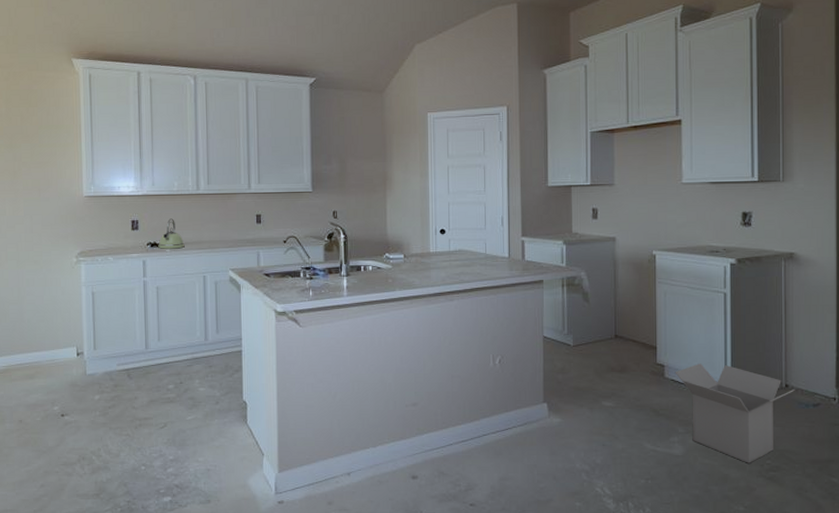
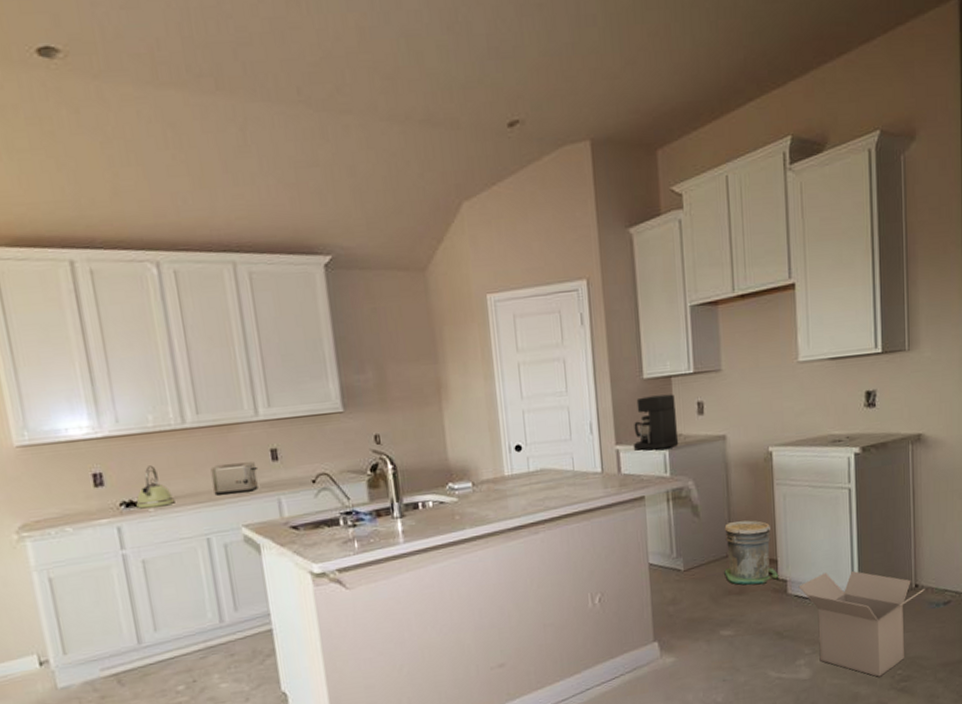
toaster: none [212,222,246,246] -> present [210,462,259,496]
coffee maker: none [536,200,575,245] -> present [633,394,679,451]
bucket: none [608,310,659,366] -> present [724,520,781,585]

